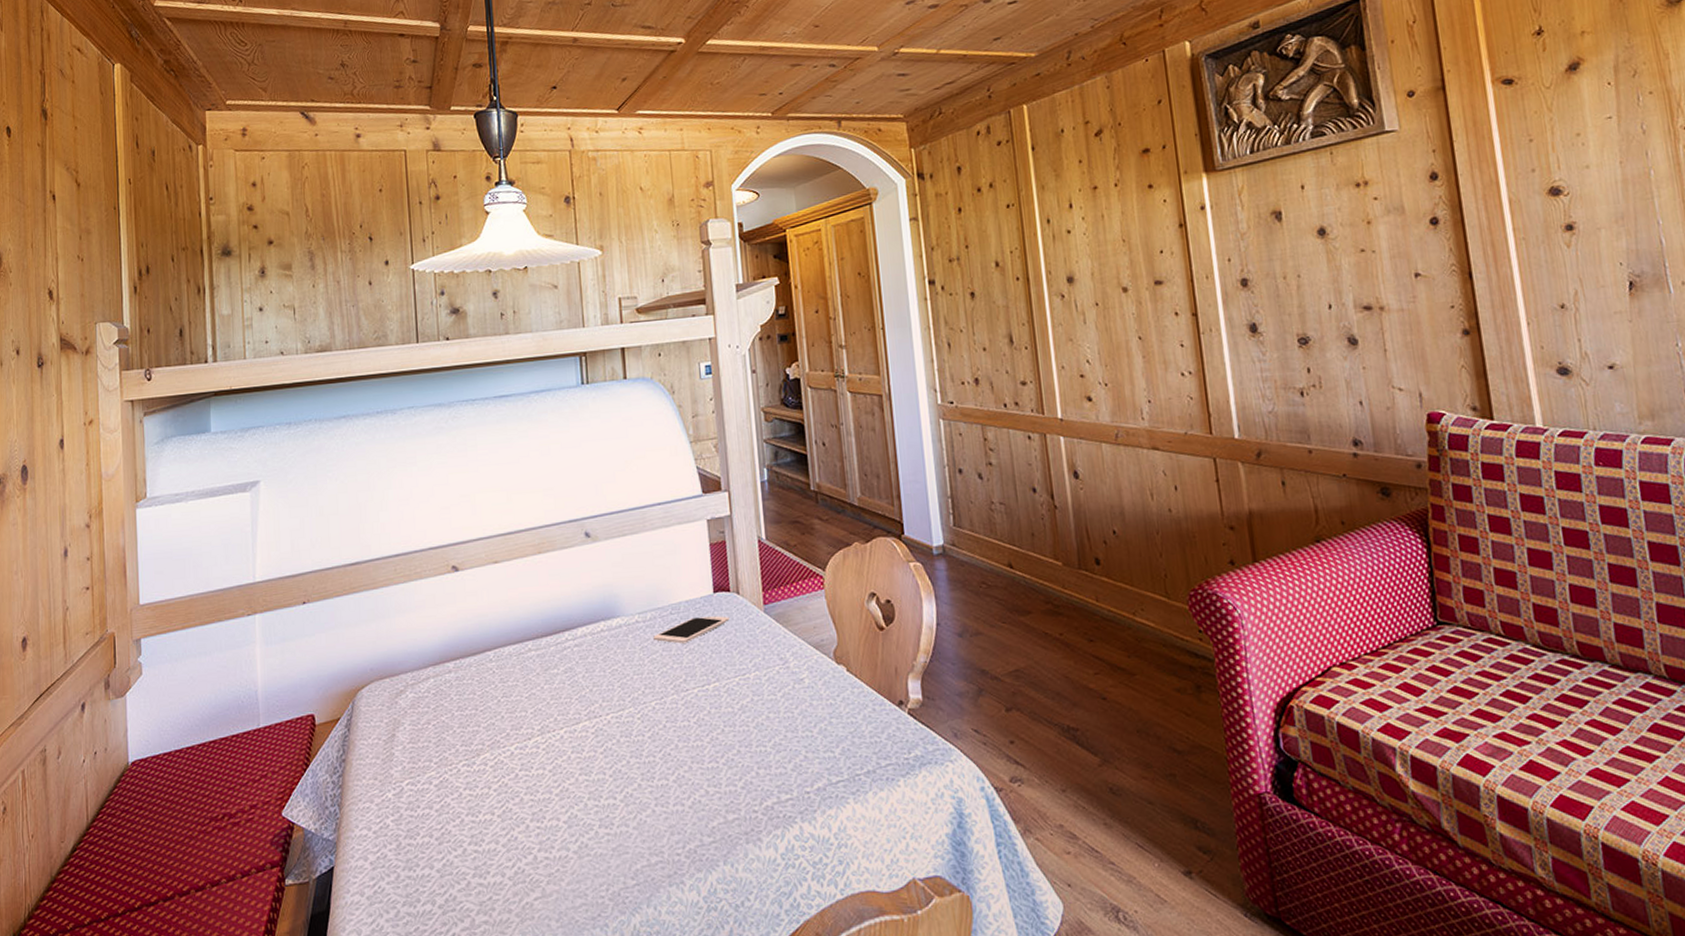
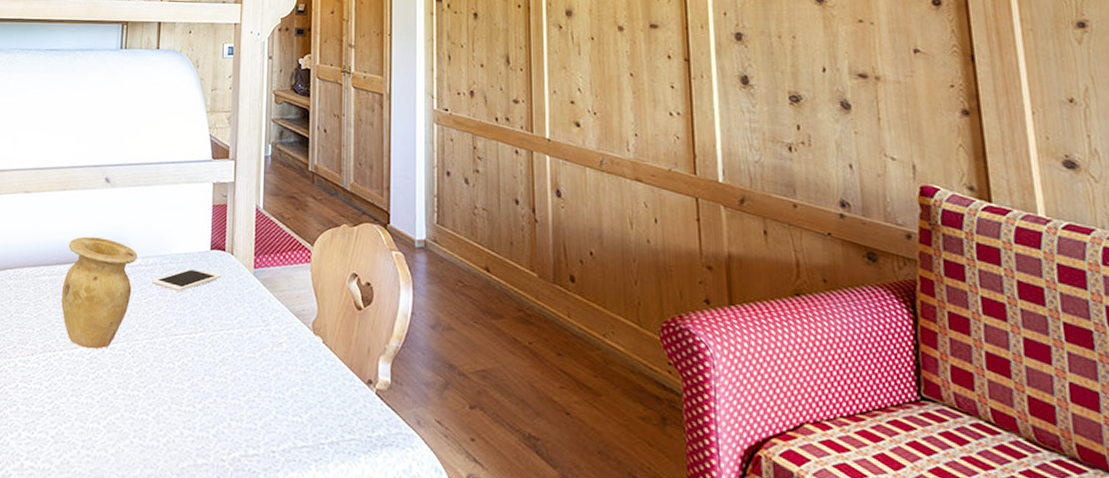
vase: none [552,599,634,722] -> present [61,236,138,349]

